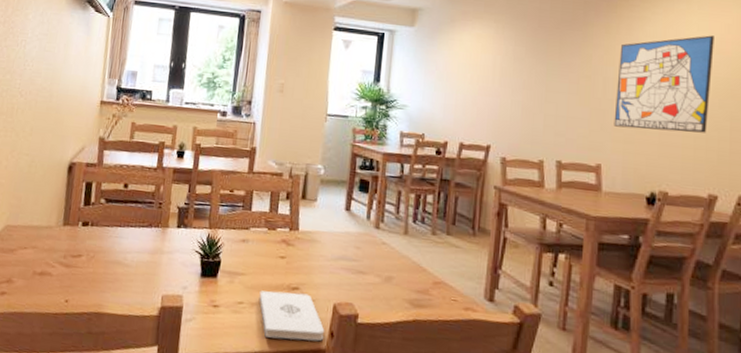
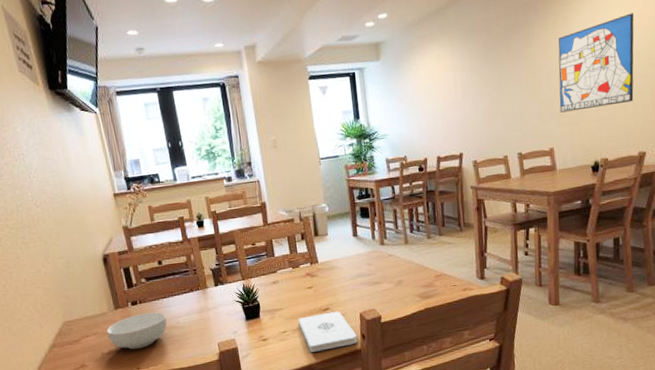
cereal bowl: none [46,237,115,278] -> present [107,312,167,349]

